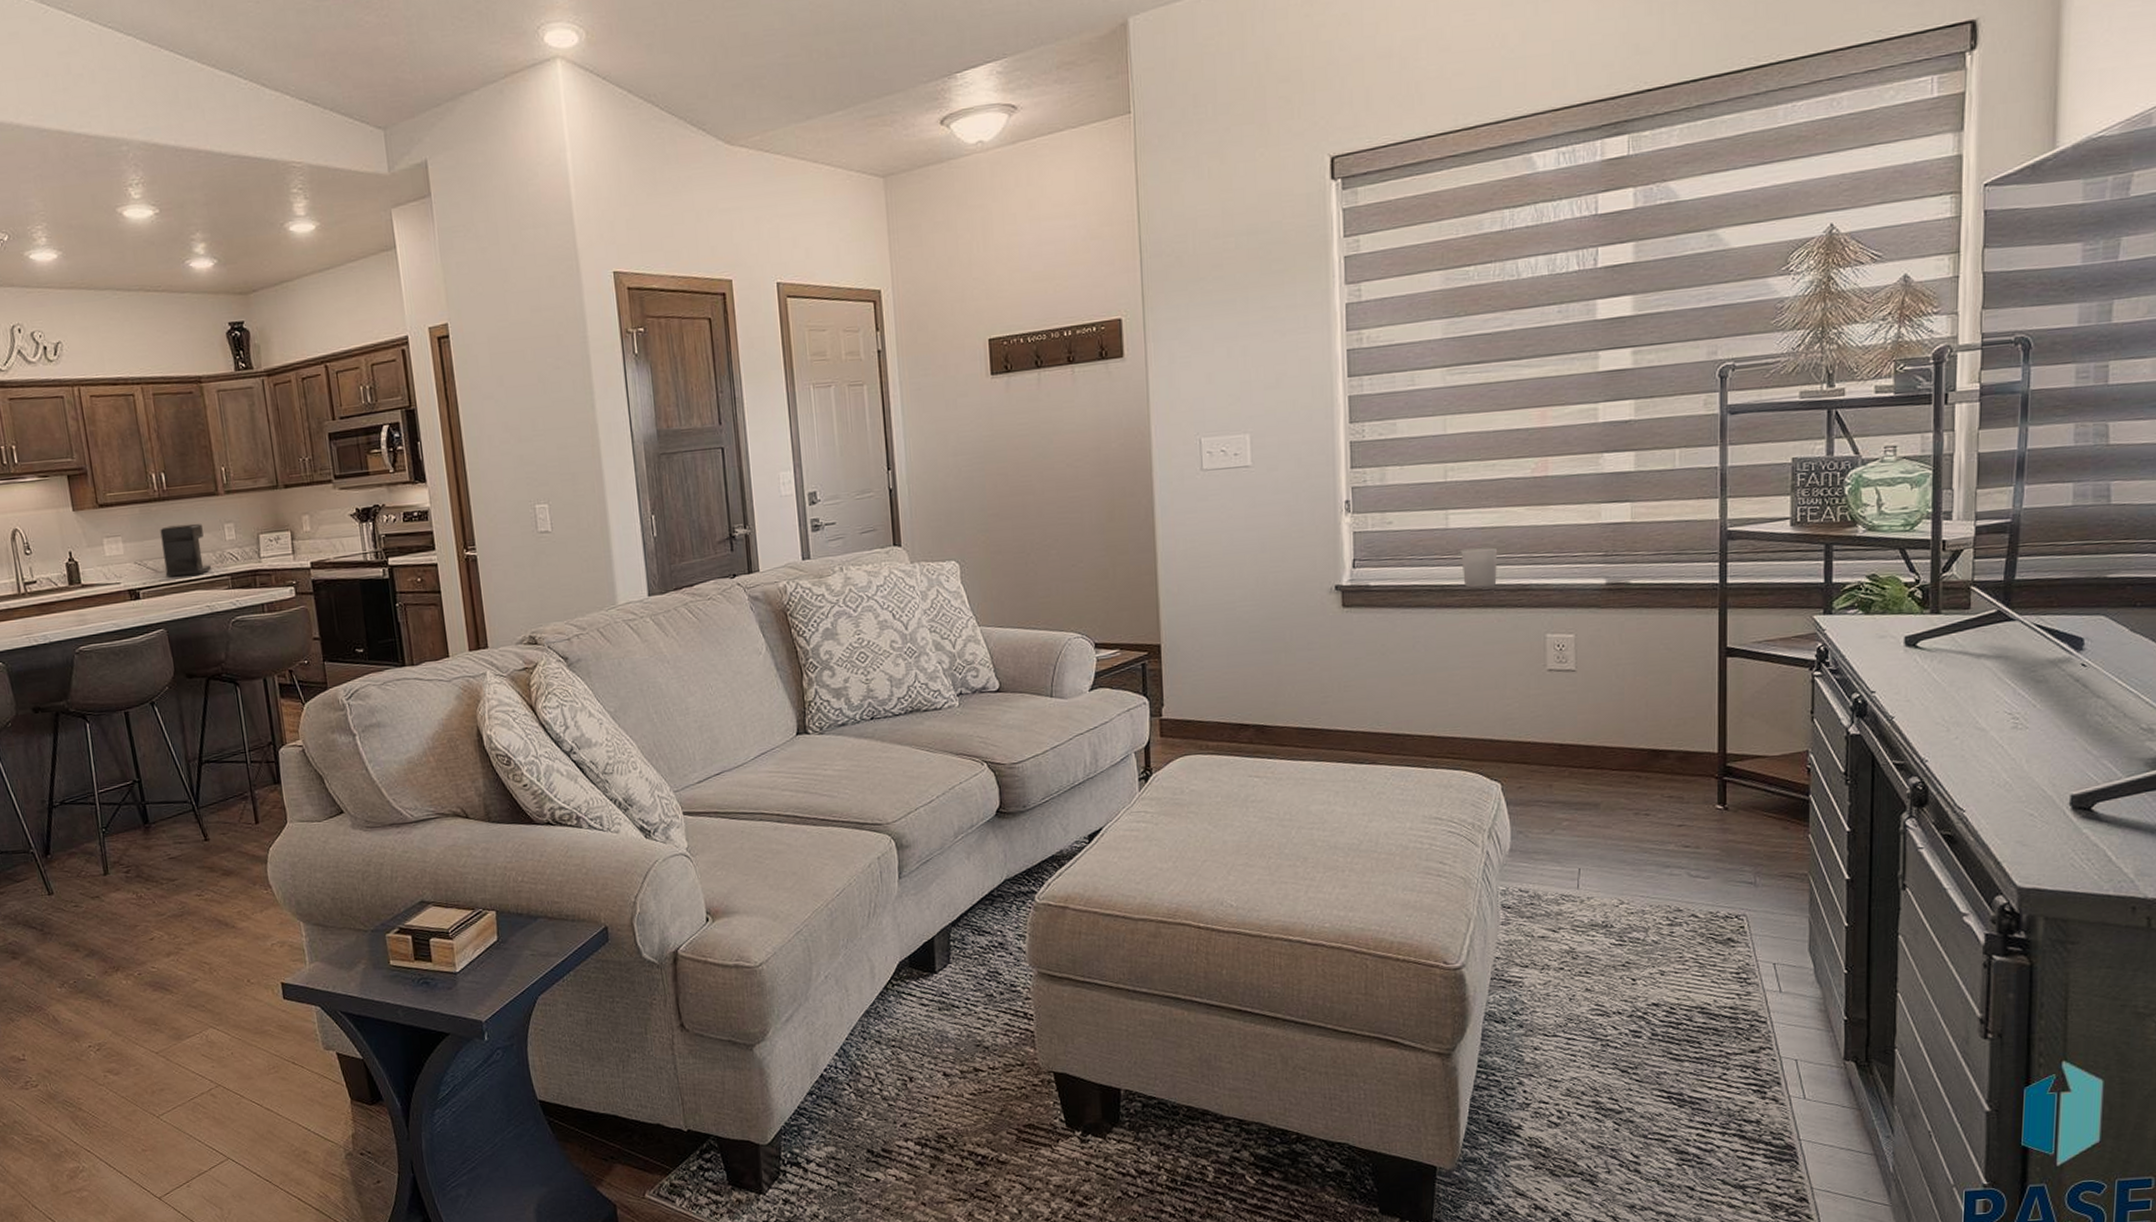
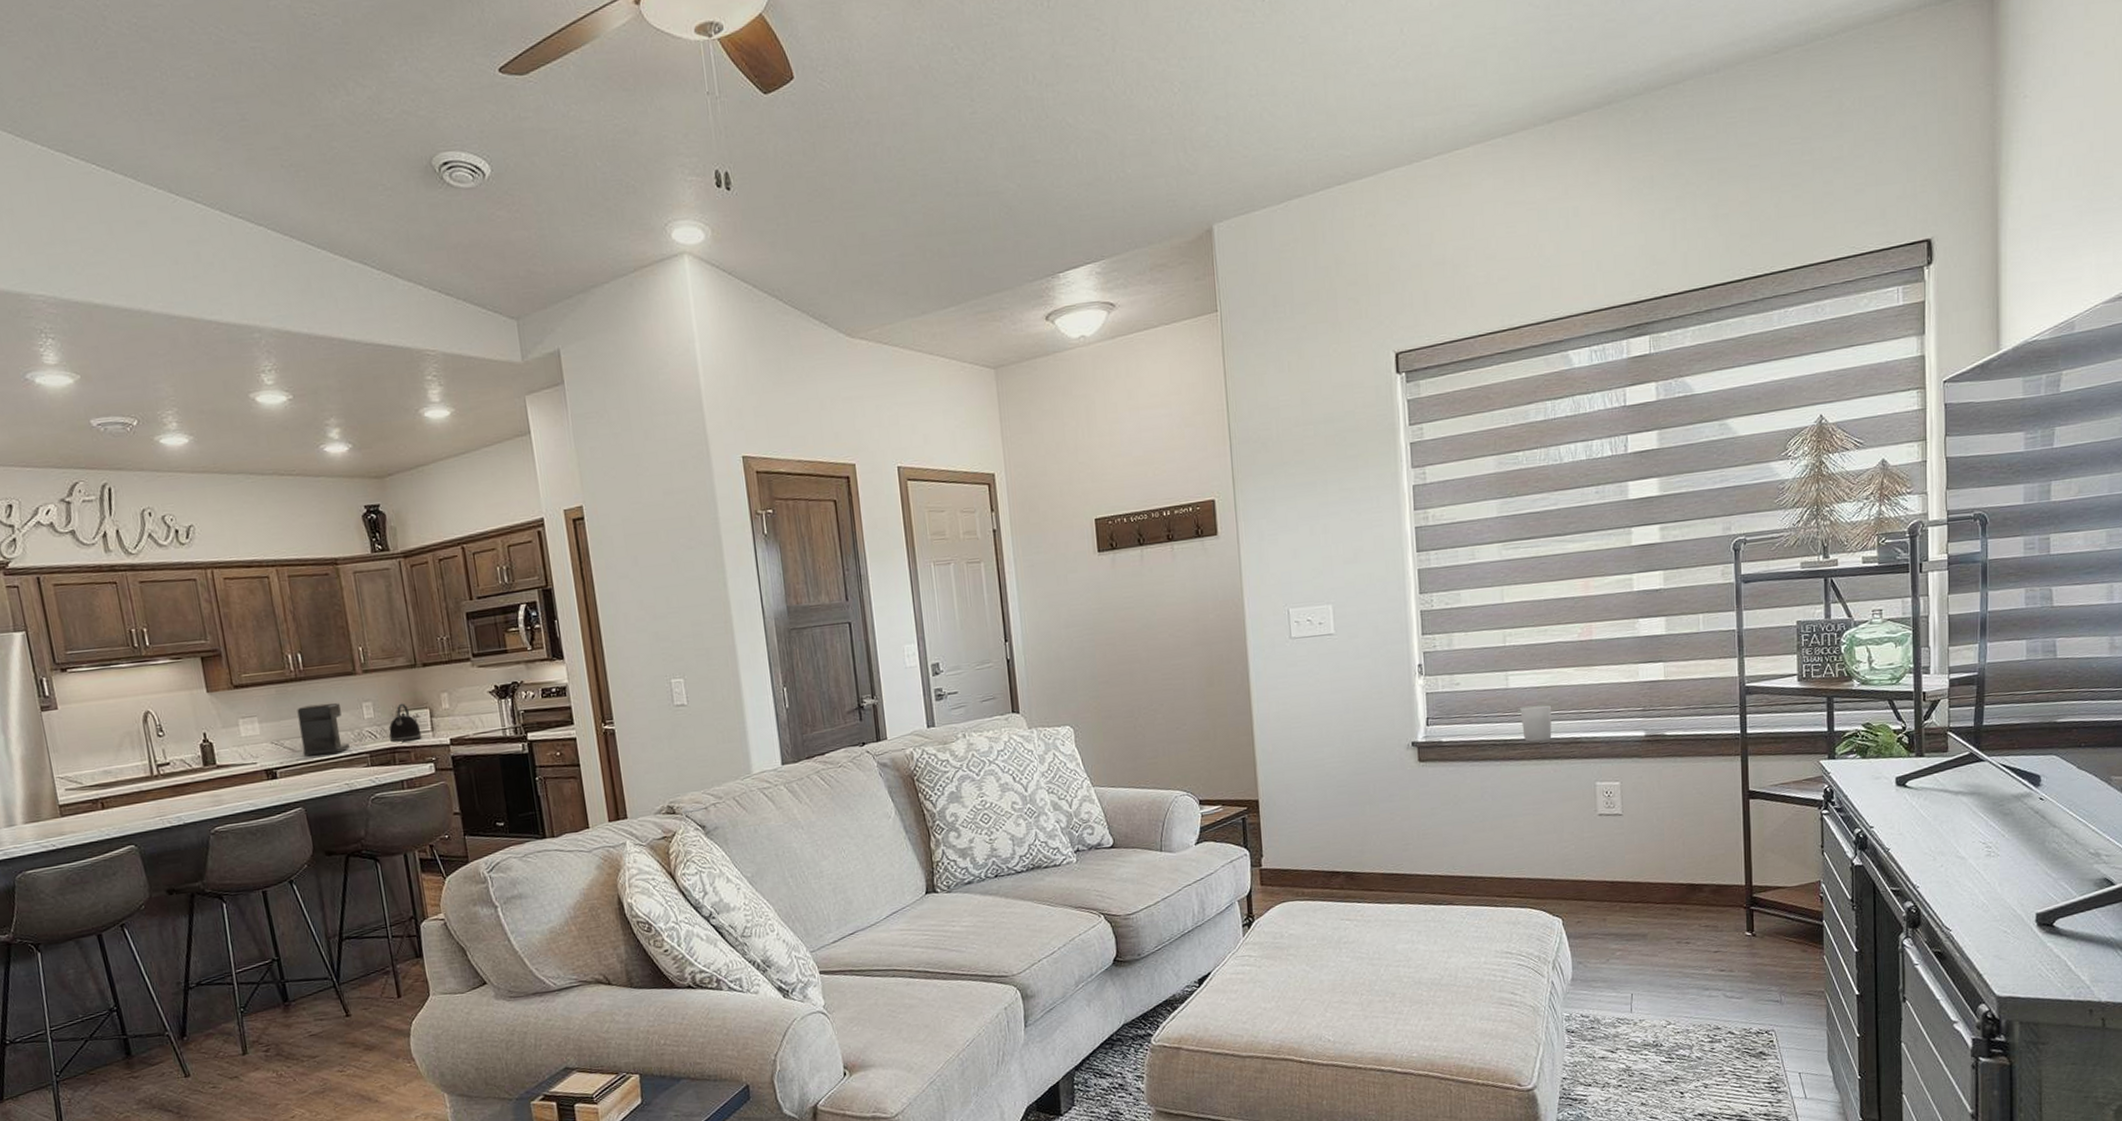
kettle: none [250,524,283,566] -> present [389,703,422,743]

